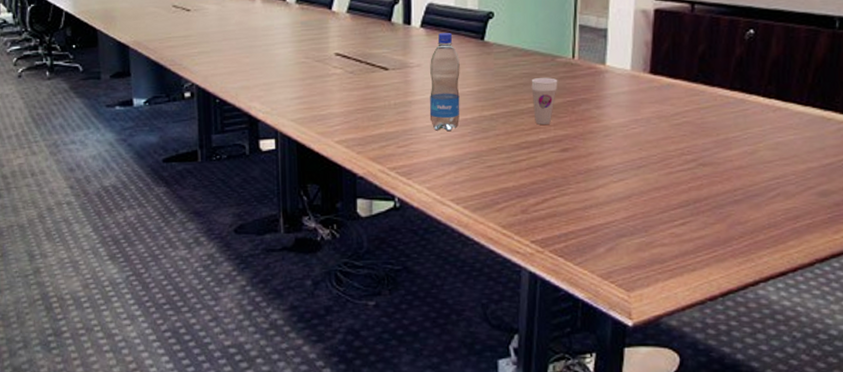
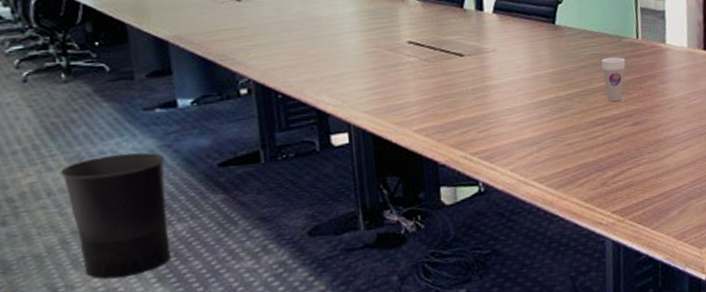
waste bin: none [41,143,121,252] -> present [60,152,171,278]
bottle: present [429,33,460,132] -> none [505,18,537,114]

